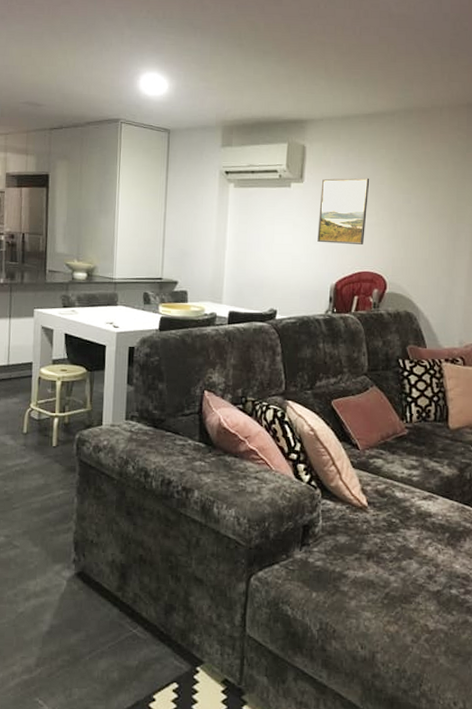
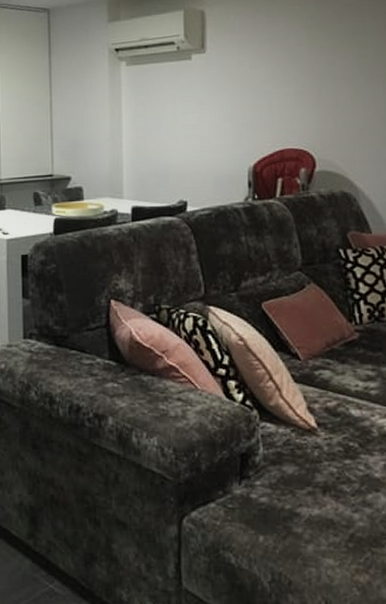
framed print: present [317,177,370,245] -> none [227,40,284,120]

